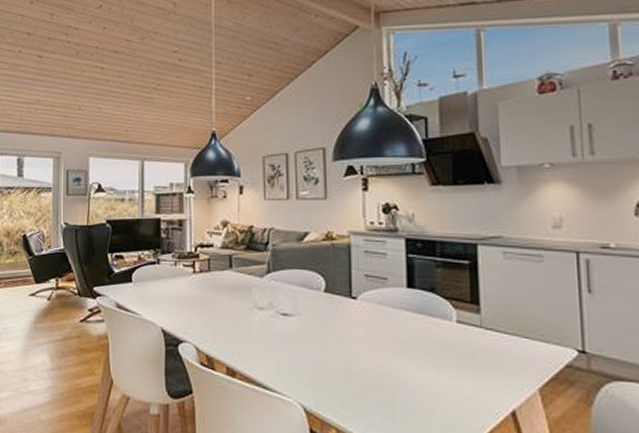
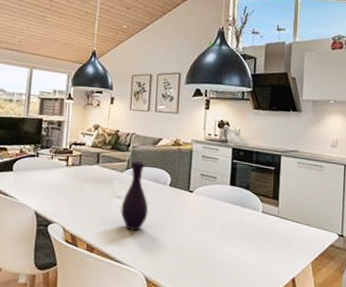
vase: none [264,261,300,350] -> present [120,160,149,231]

